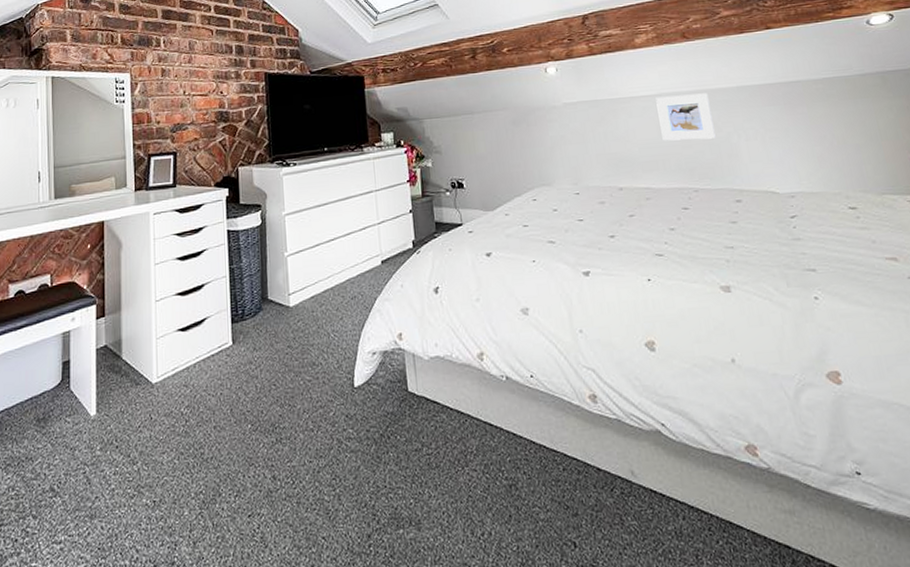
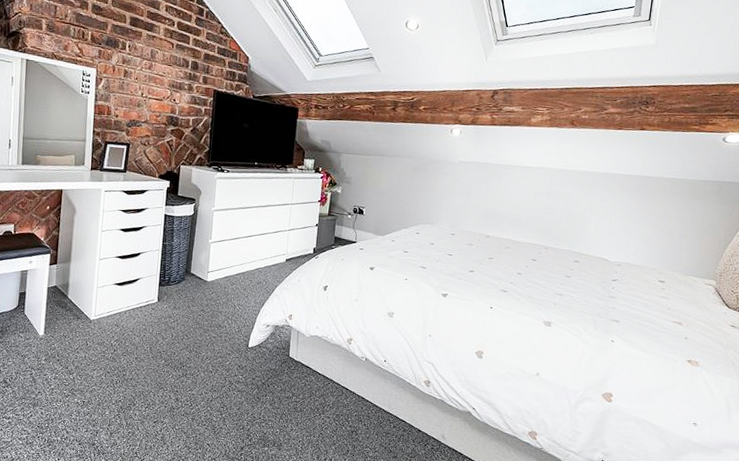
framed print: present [655,93,716,141] -> none [531,169,578,211]

